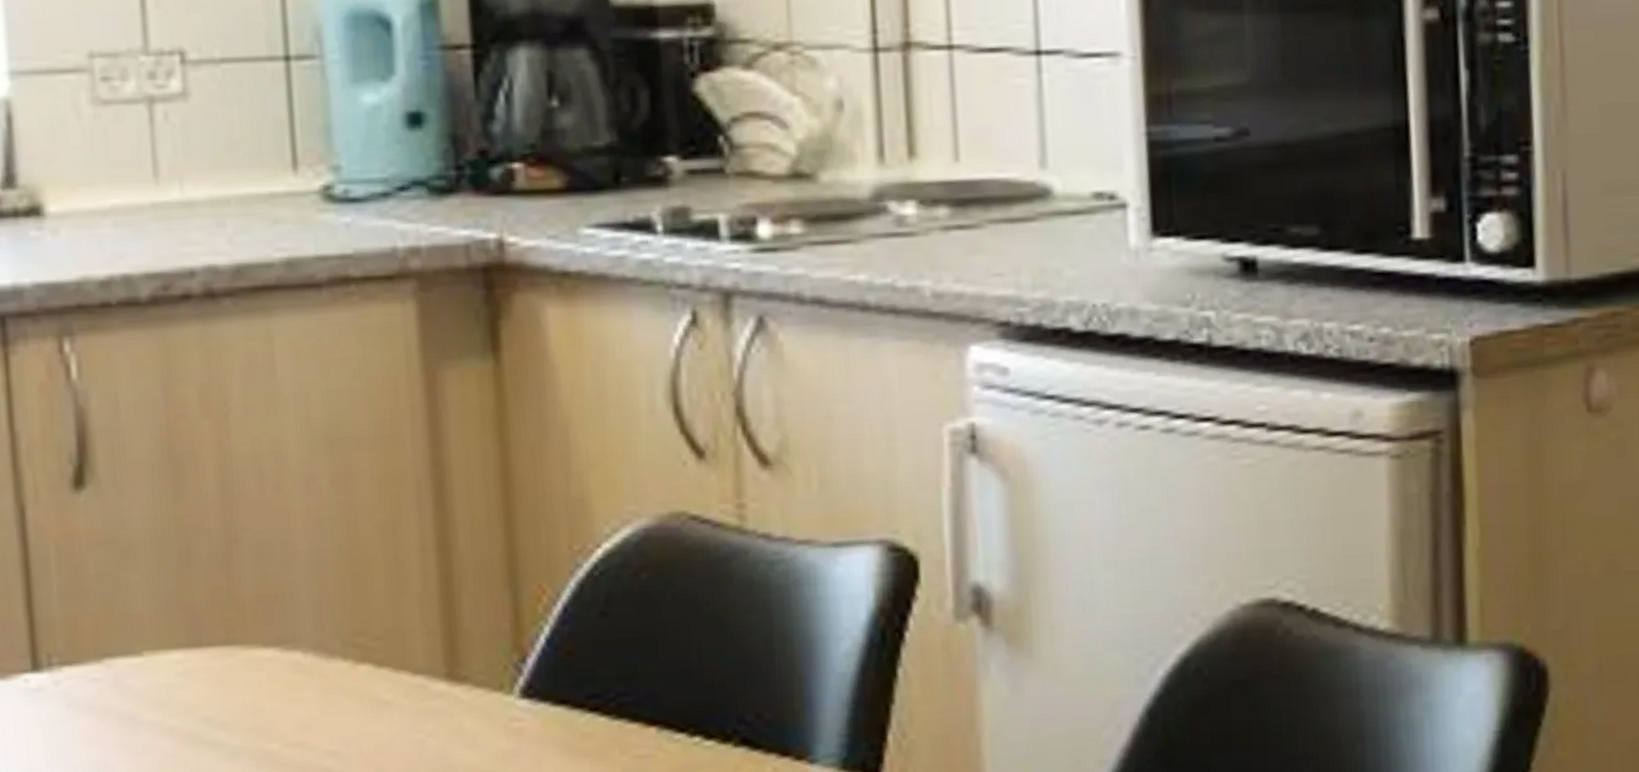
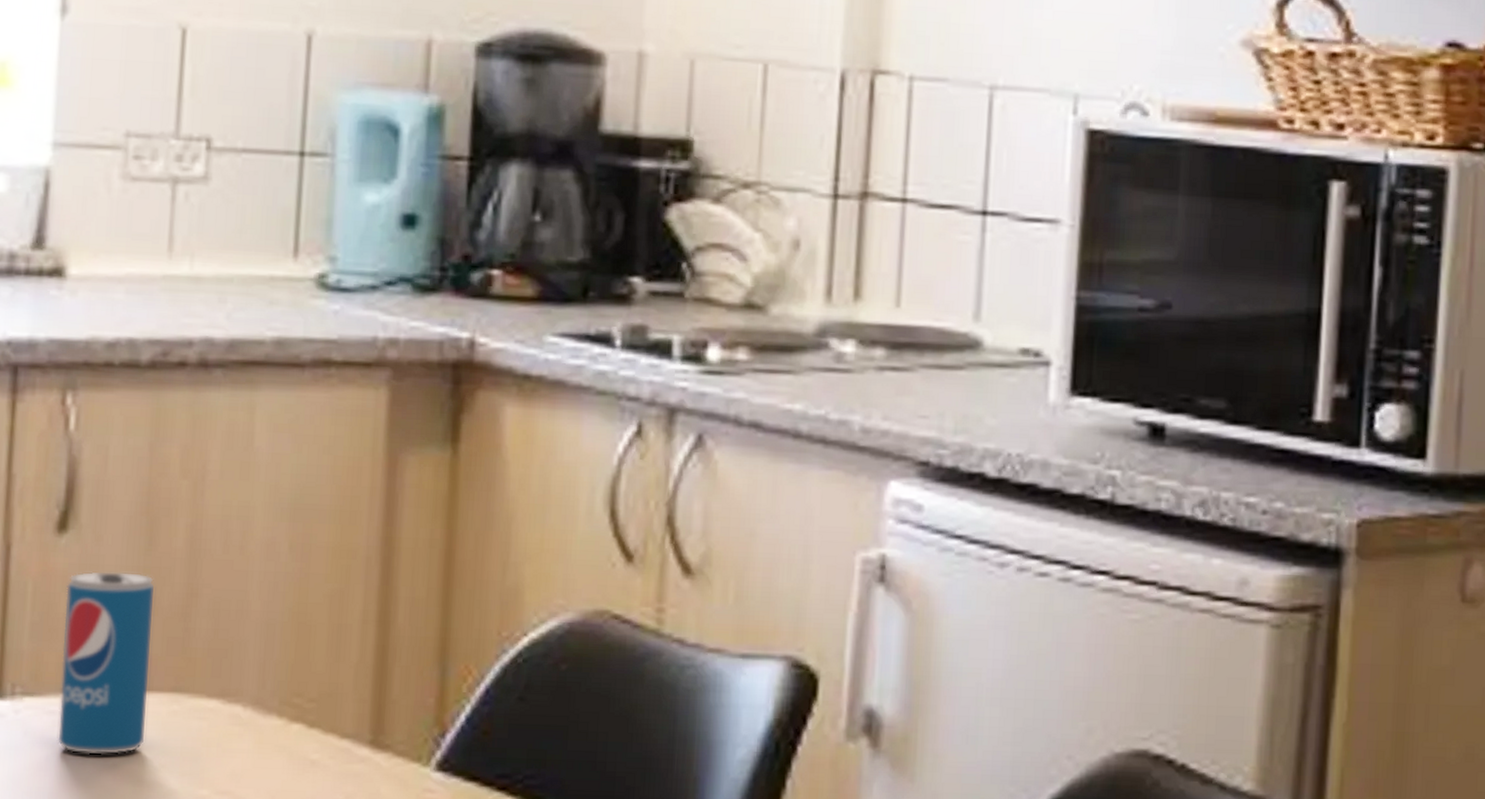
beverage can: none [92,523,201,721] -> present [57,571,155,755]

